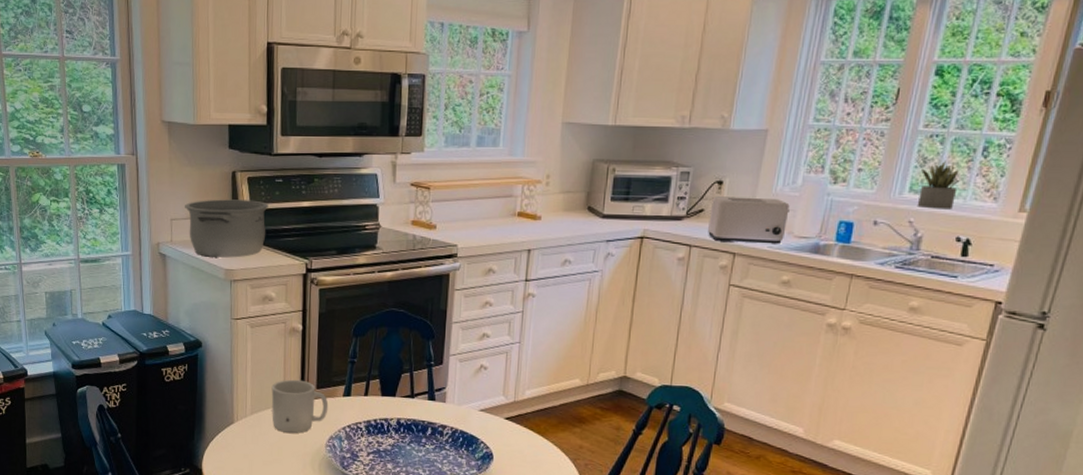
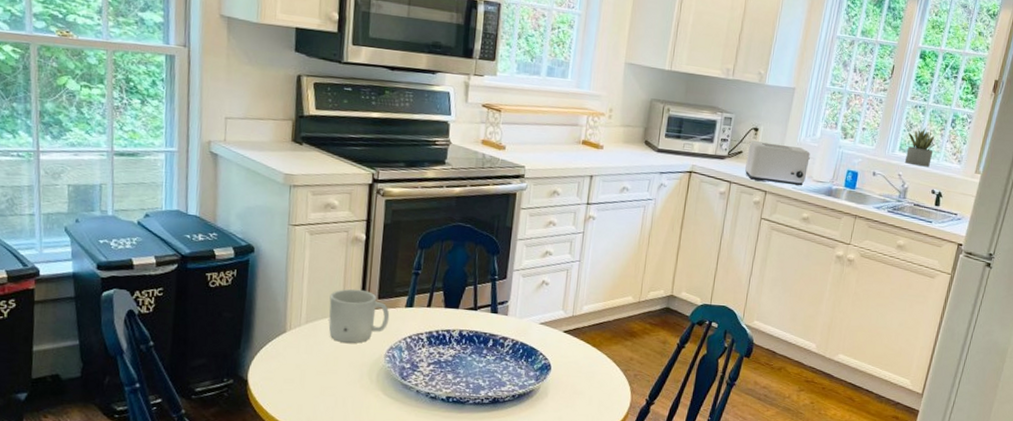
cooking pot: present [185,199,269,258] -> none [242,101,335,163]

